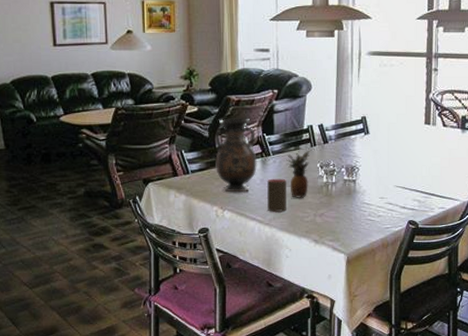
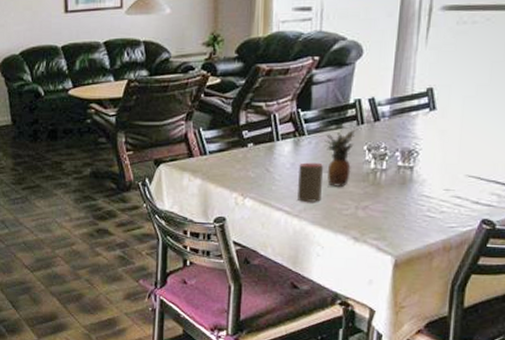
vase: present [215,118,257,193] -> none [238,90,288,178]

